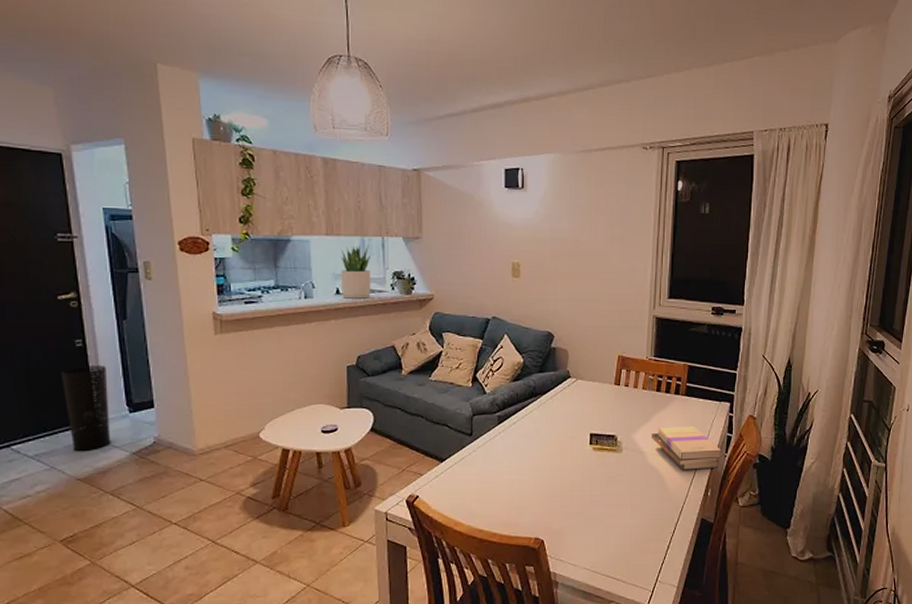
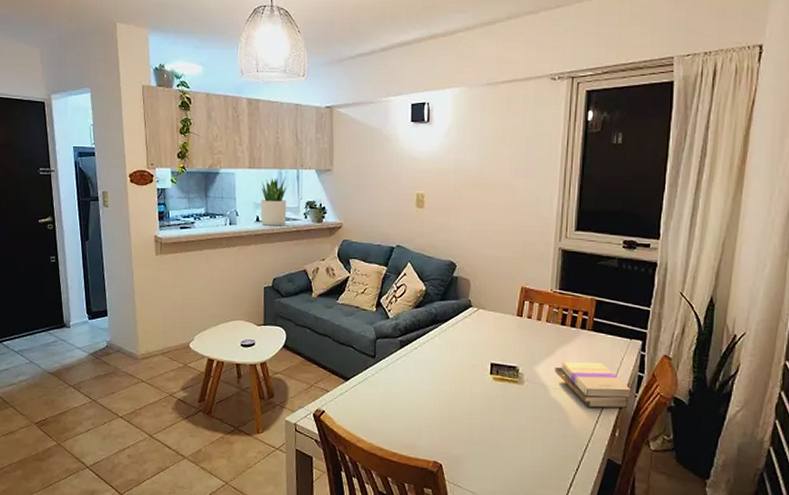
umbrella stand: present [60,364,111,452] -> none [39,278,75,351]

